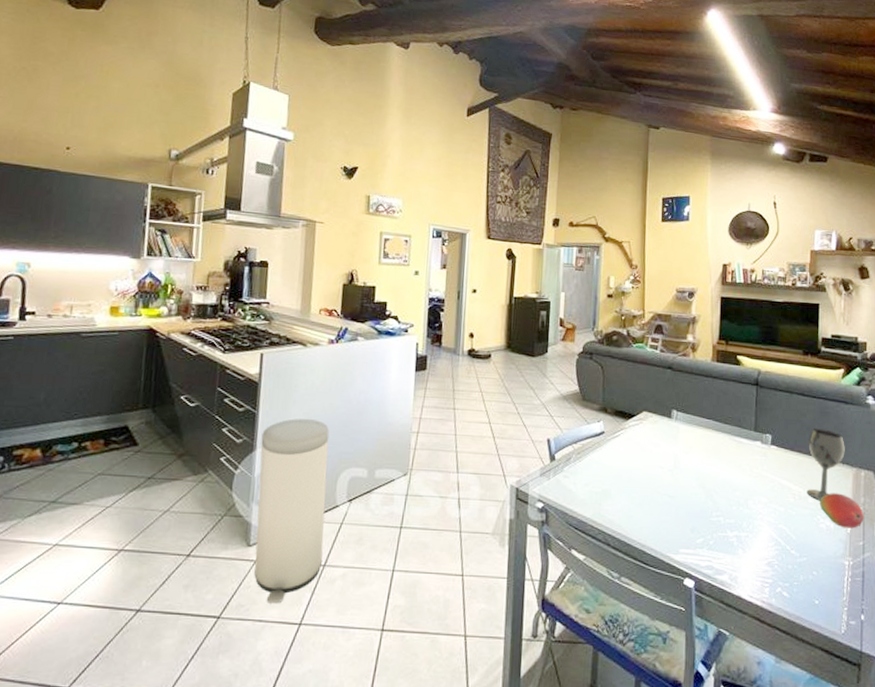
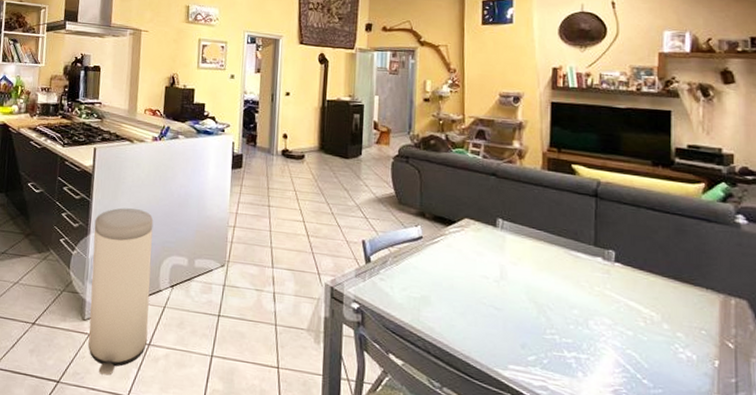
wine glass: present [806,428,845,501] -> none [660,247,709,328]
fruit: present [819,493,864,529] -> none [677,320,736,363]

